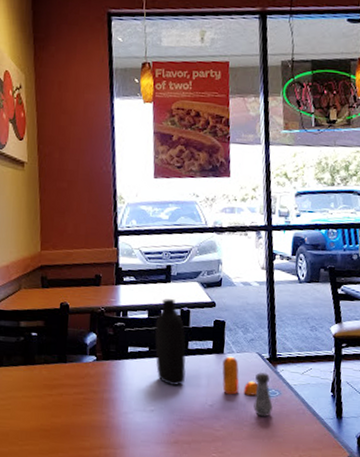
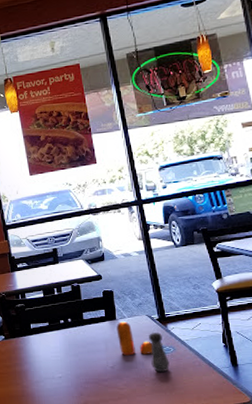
bottle: present [154,299,186,386] -> none [50,278,85,354]

